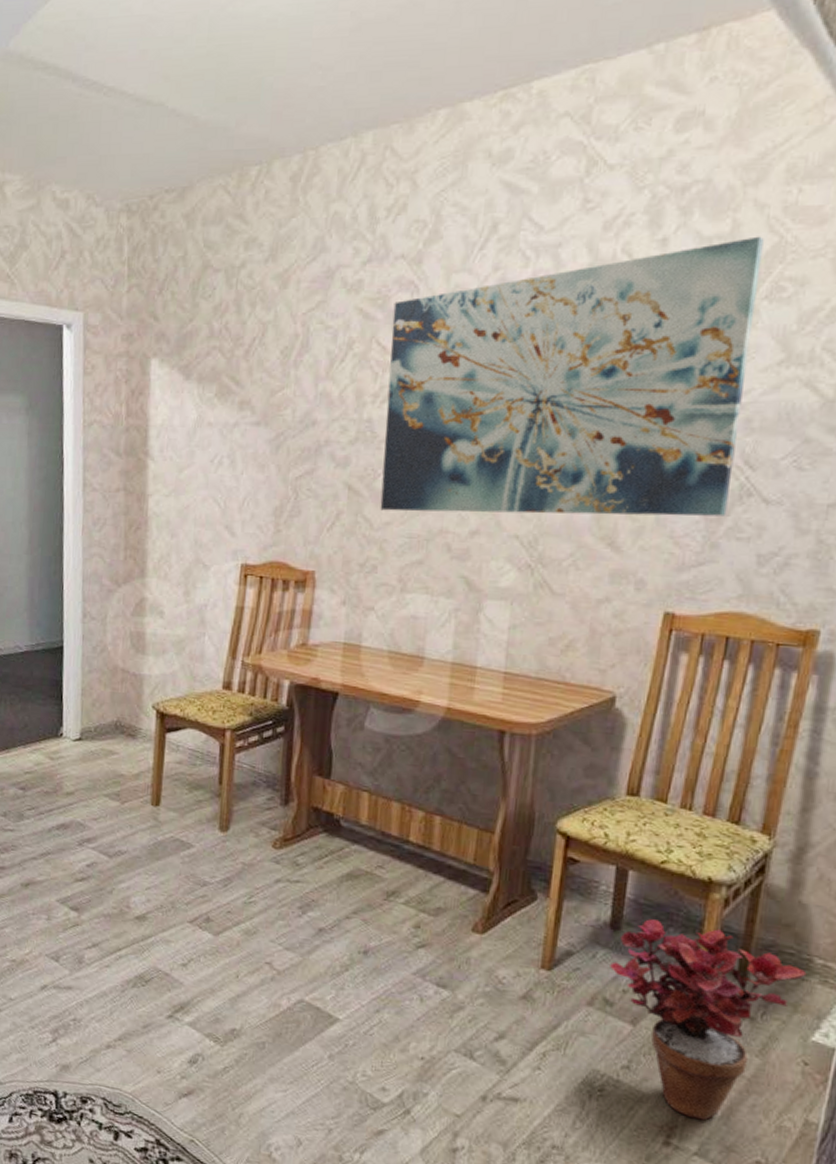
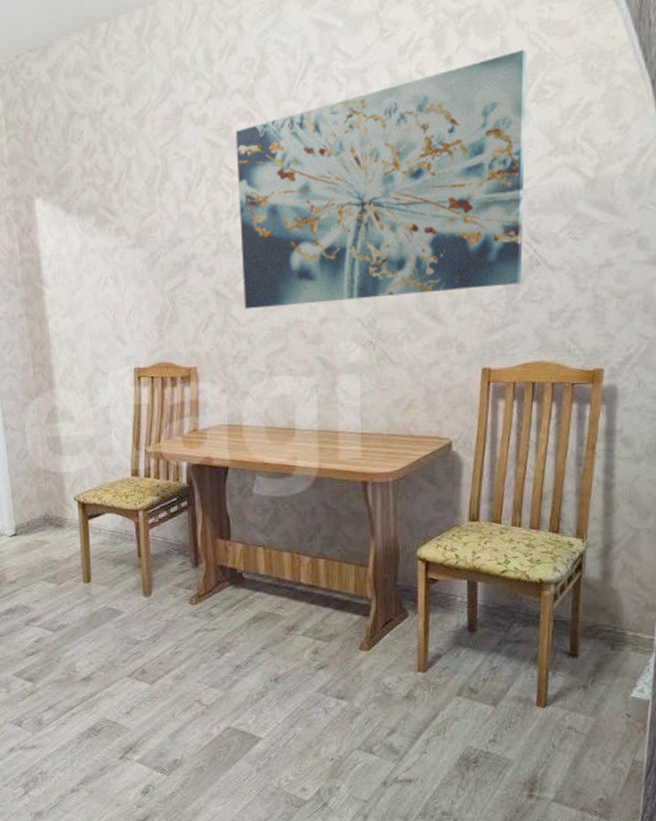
potted plant: present [610,919,807,1121] -> none [471,619,622,773]

